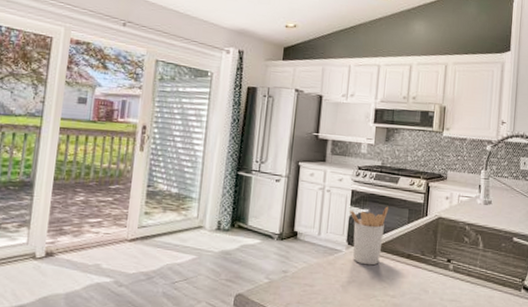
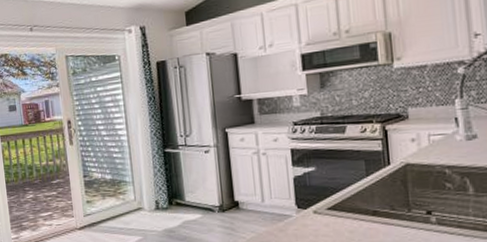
utensil holder: present [350,206,388,266] -> none [293,160,339,228]

